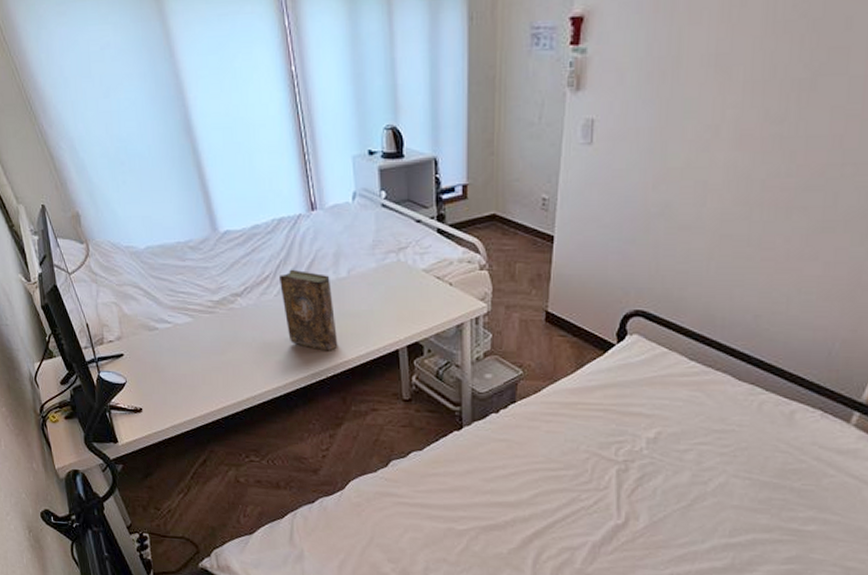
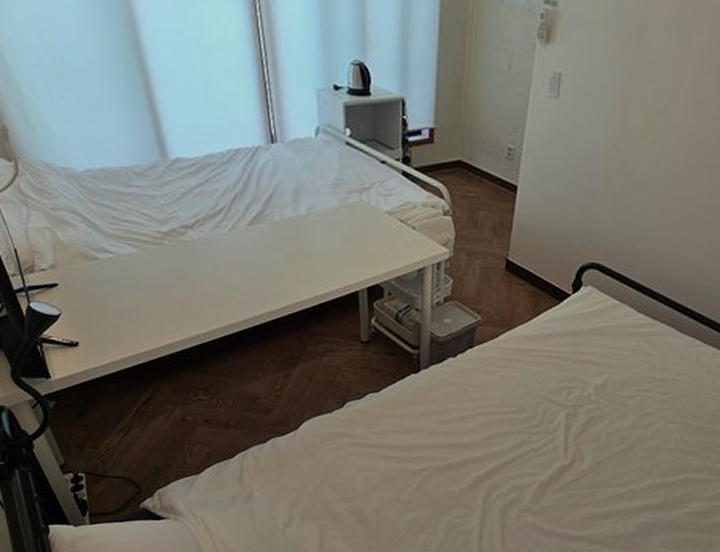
book: present [280,269,338,351] -> none [235,203,296,290]

